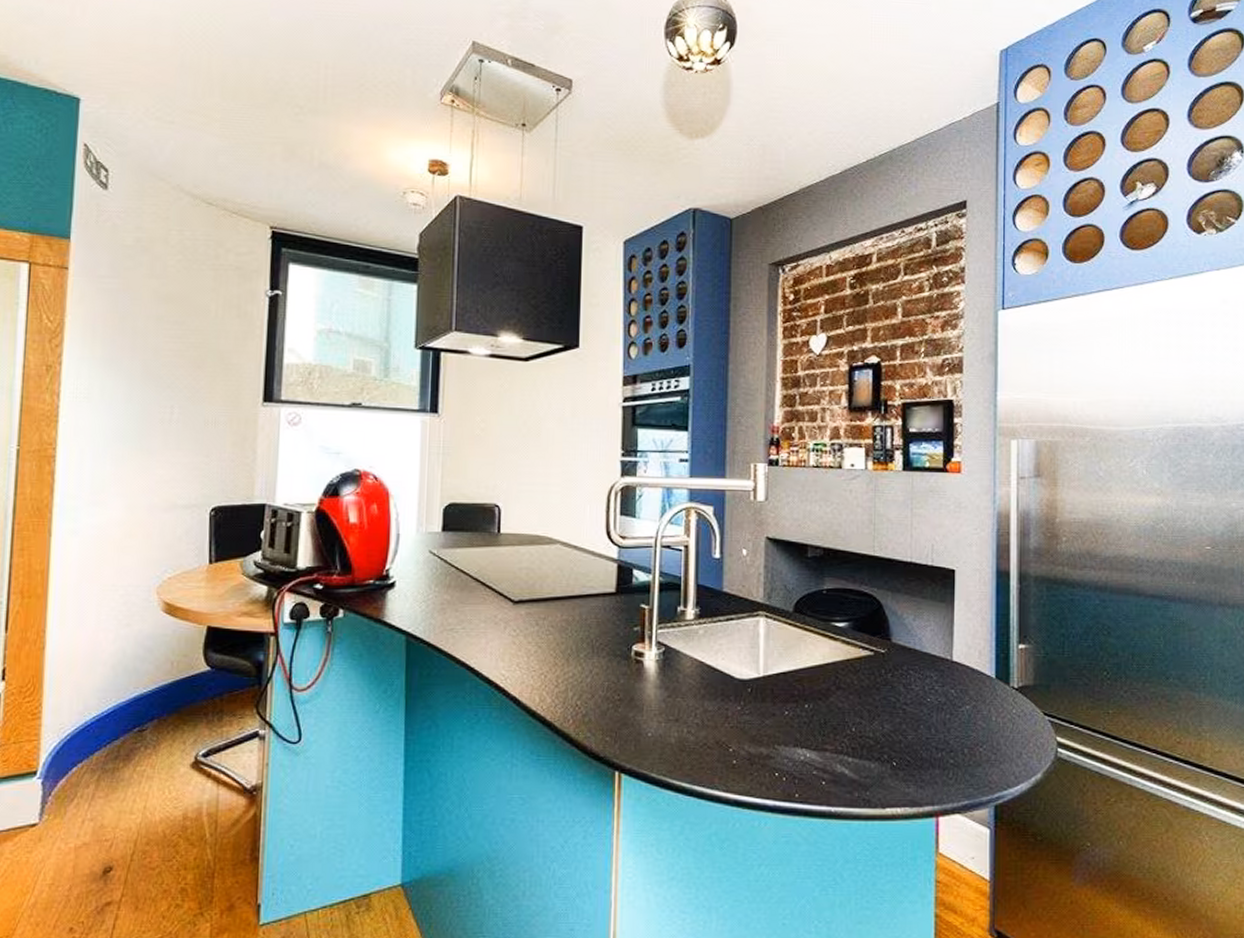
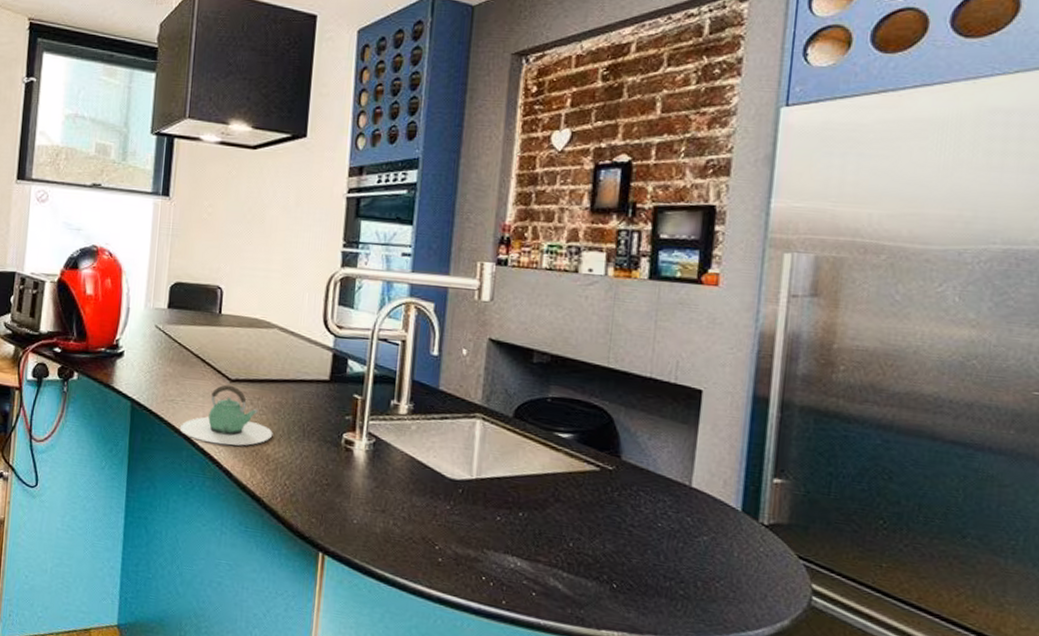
teapot: none [461,607,561,671] -> present [179,384,273,446]

